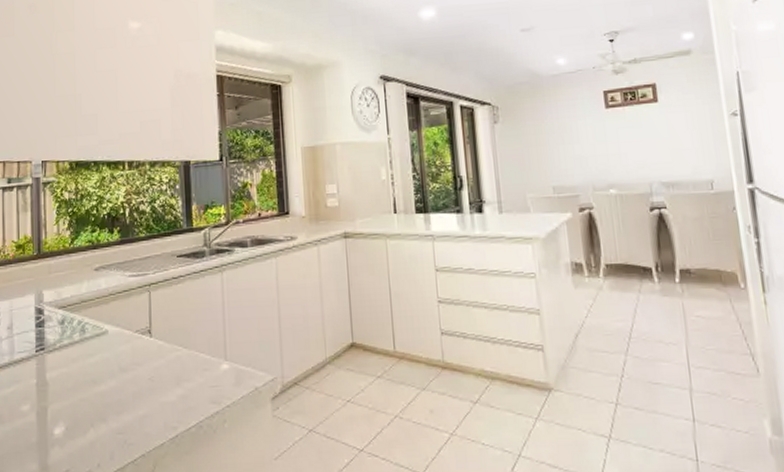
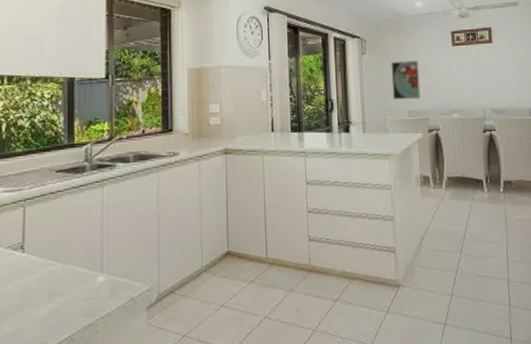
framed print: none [529,128,568,175] -> present [391,61,421,100]

